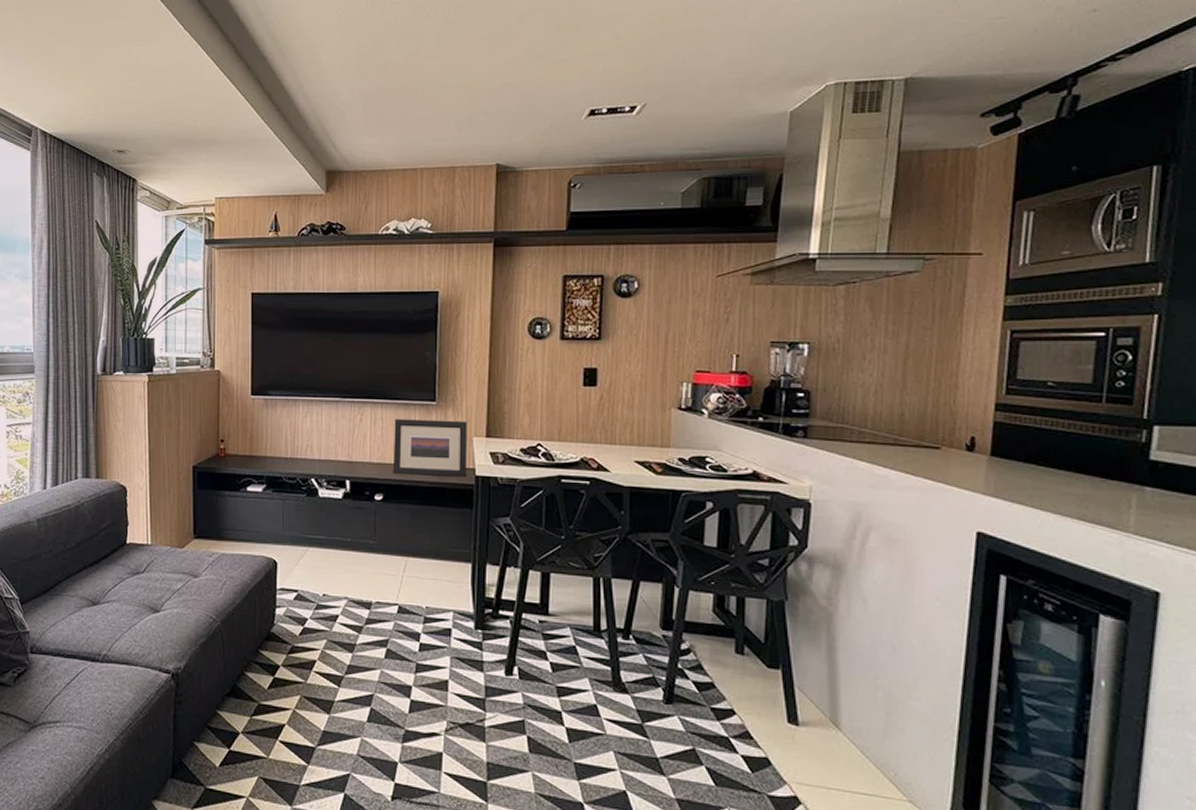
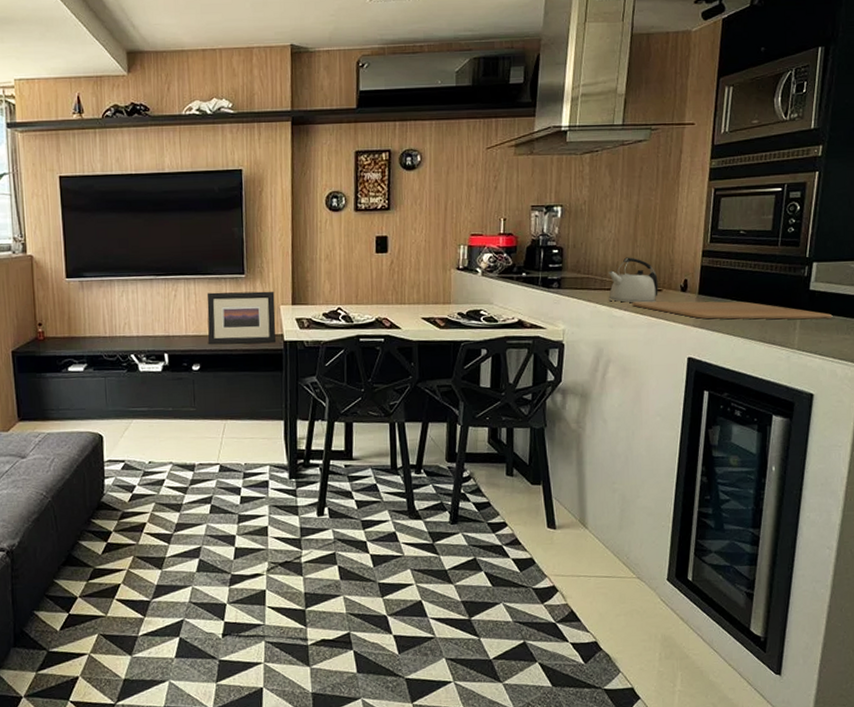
kettle: none [868,406,936,462] -> present [608,257,658,303]
chopping board: none [900,458,1185,499] -> present [632,300,833,320]

